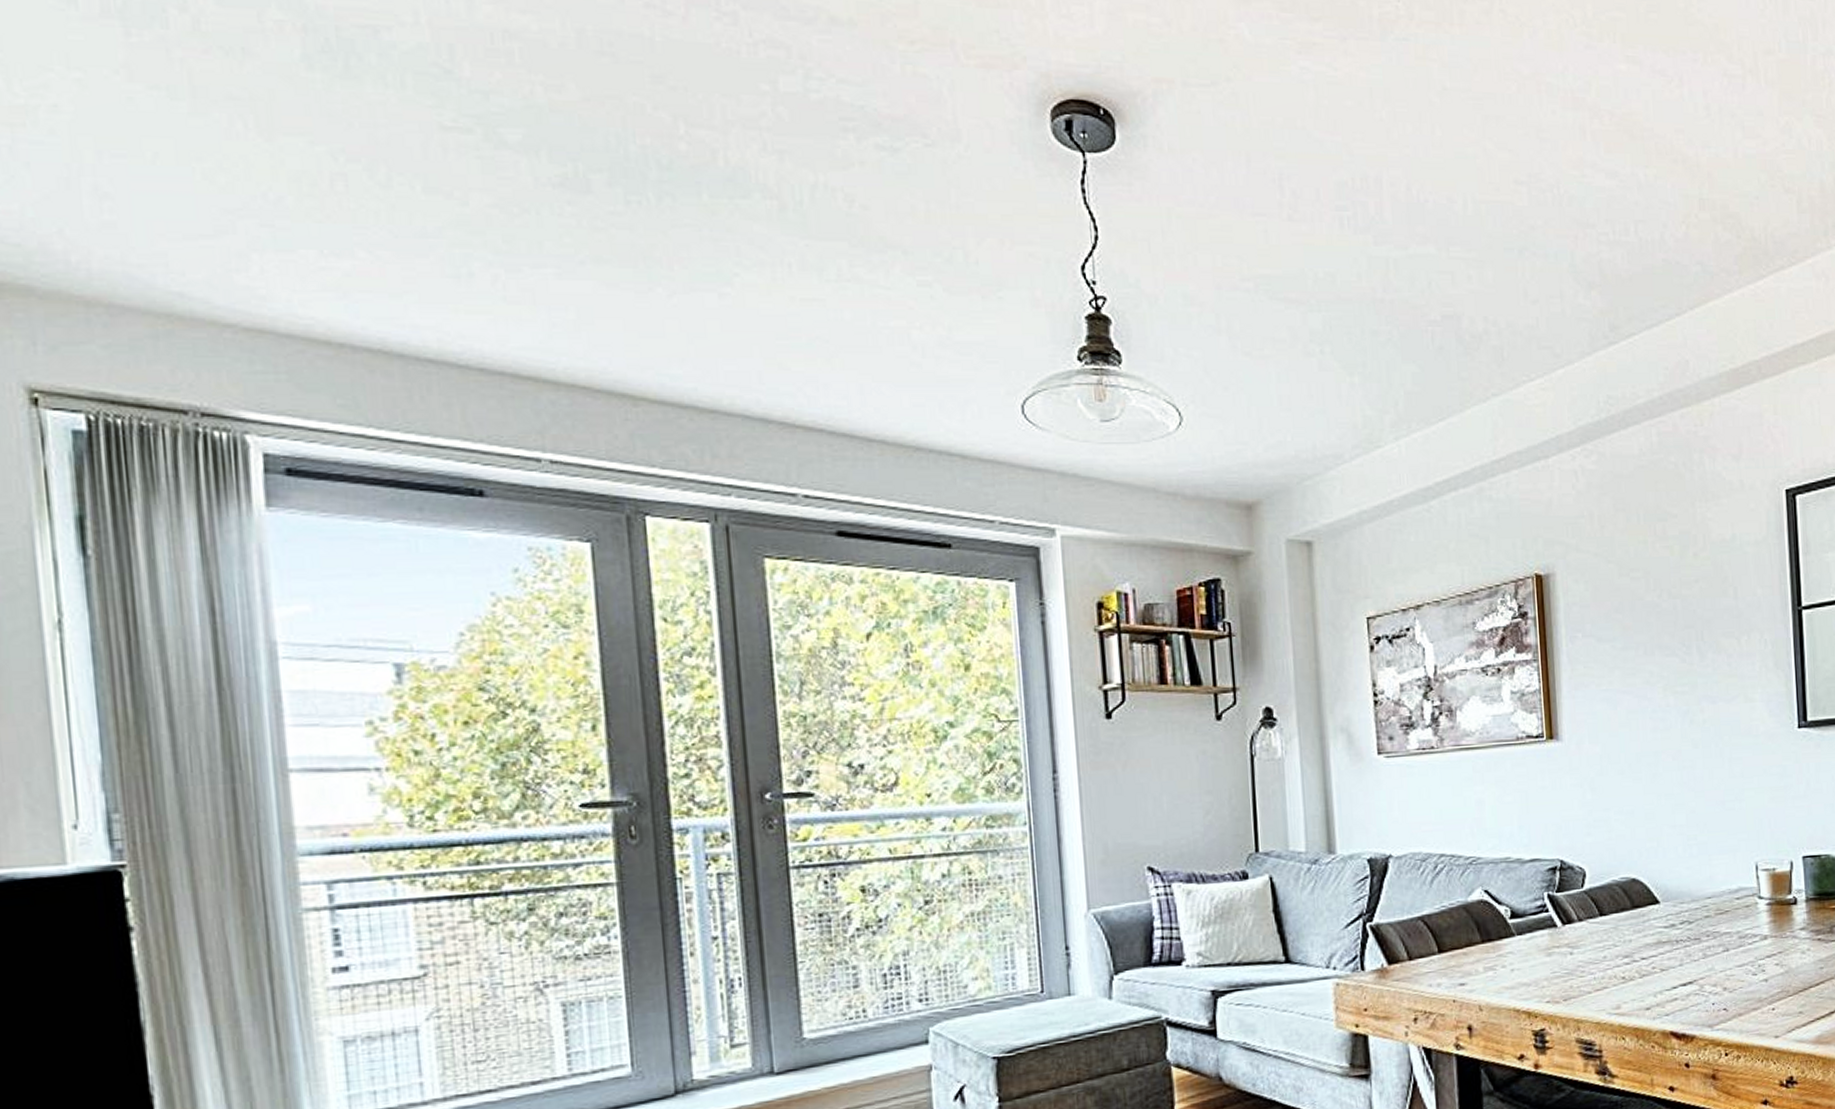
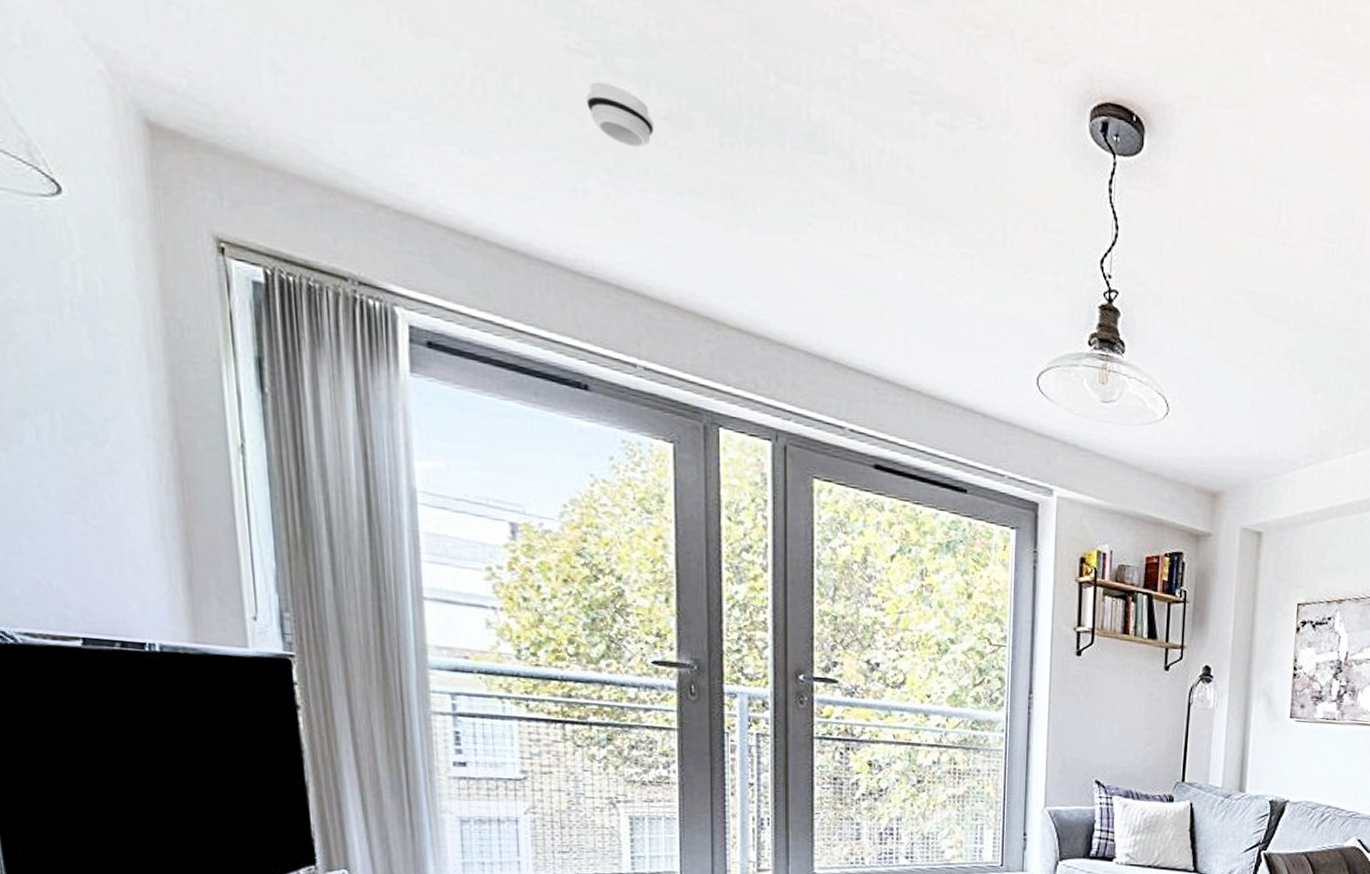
smoke detector: none [465,157,547,222] -> present [585,81,654,148]

